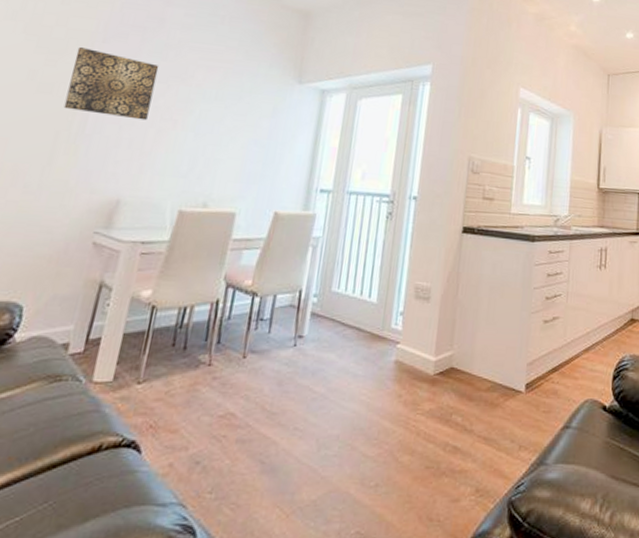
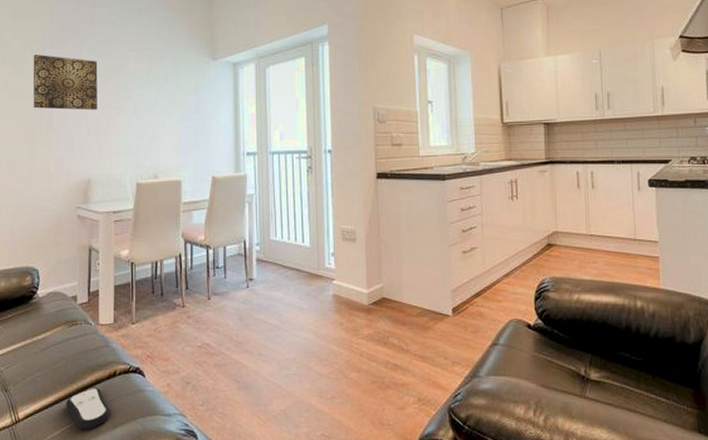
remote control: none [20,466,85,524] -> present [66,387,111,430]

